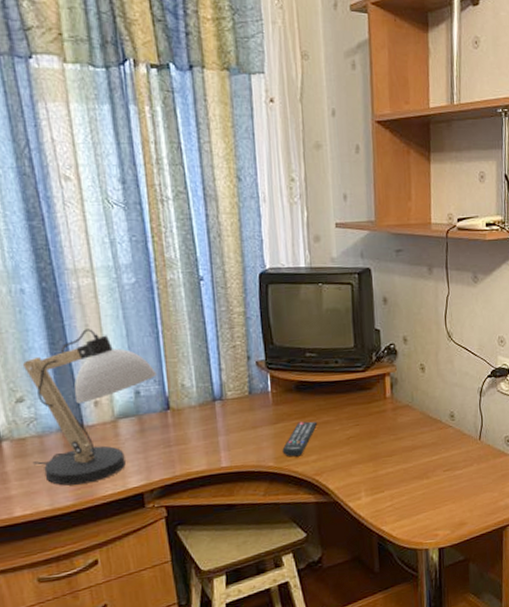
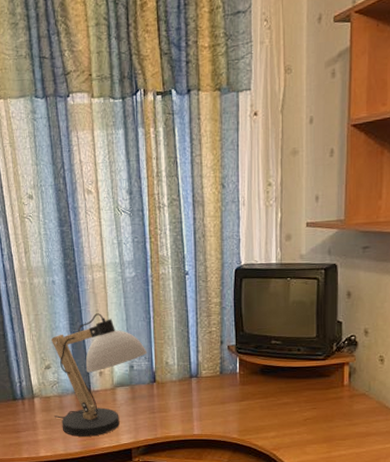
remote control: present [282,421,318,457] -> none [245,401,279,432]

